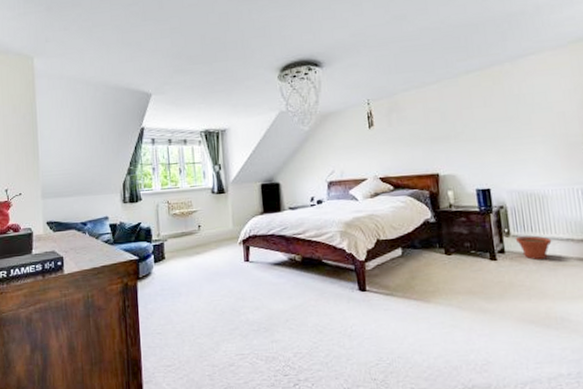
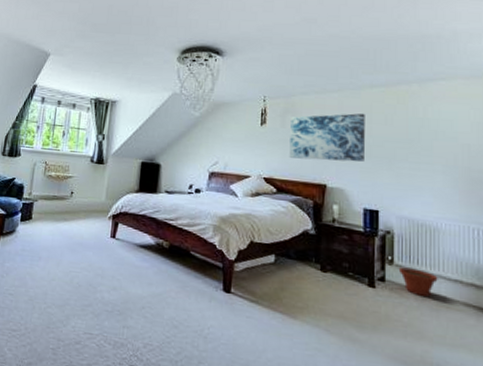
wall art: none [396,99,470,154] -> present [289,113,365,162]

